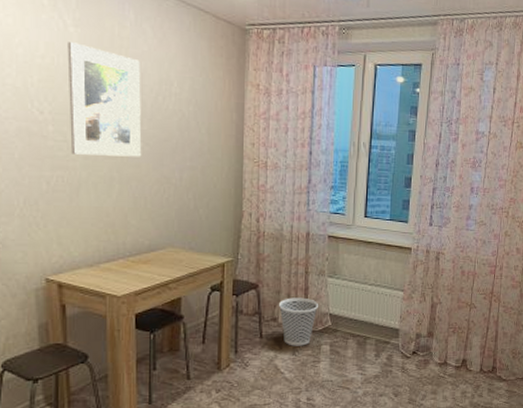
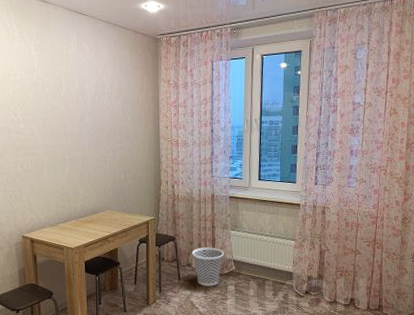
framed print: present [67,42,142,157] -> none [31,62,85,144]

